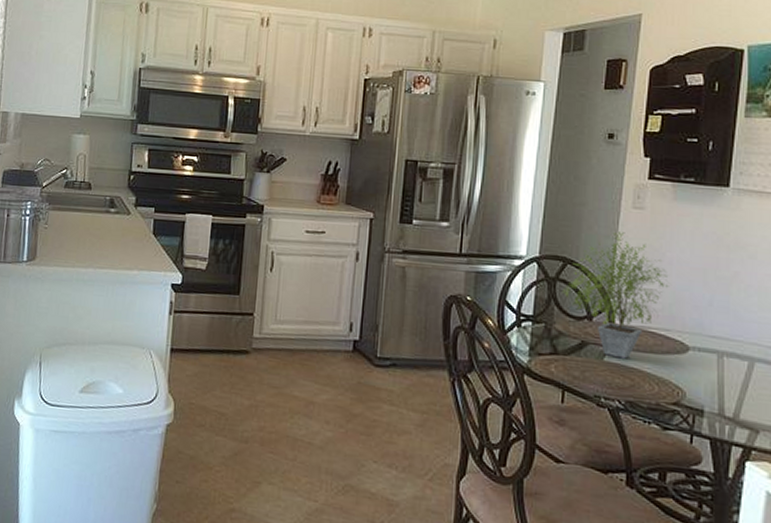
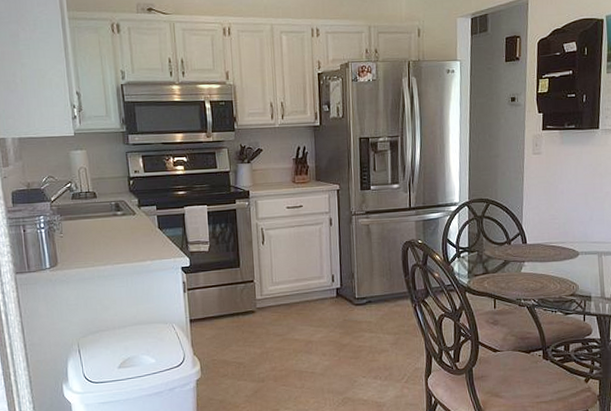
potted plant: present [562,232,669,359] -> none [487,174,562,269]

